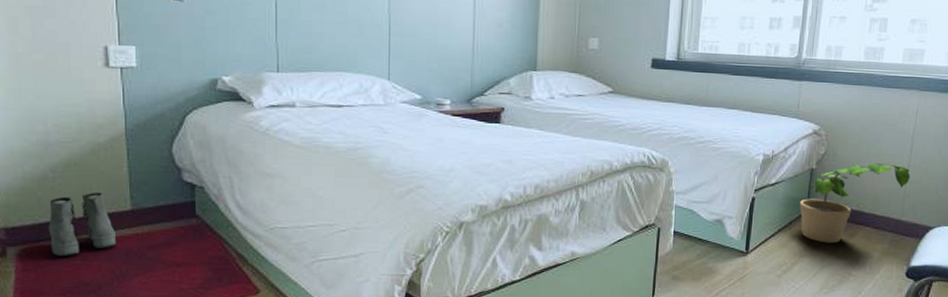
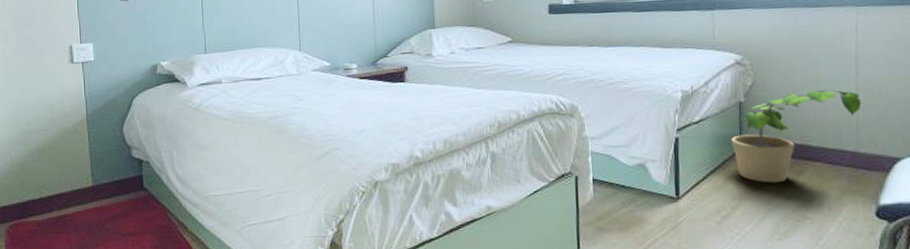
boots: present [48,193,116,256] -> none [29,172,81,230]

